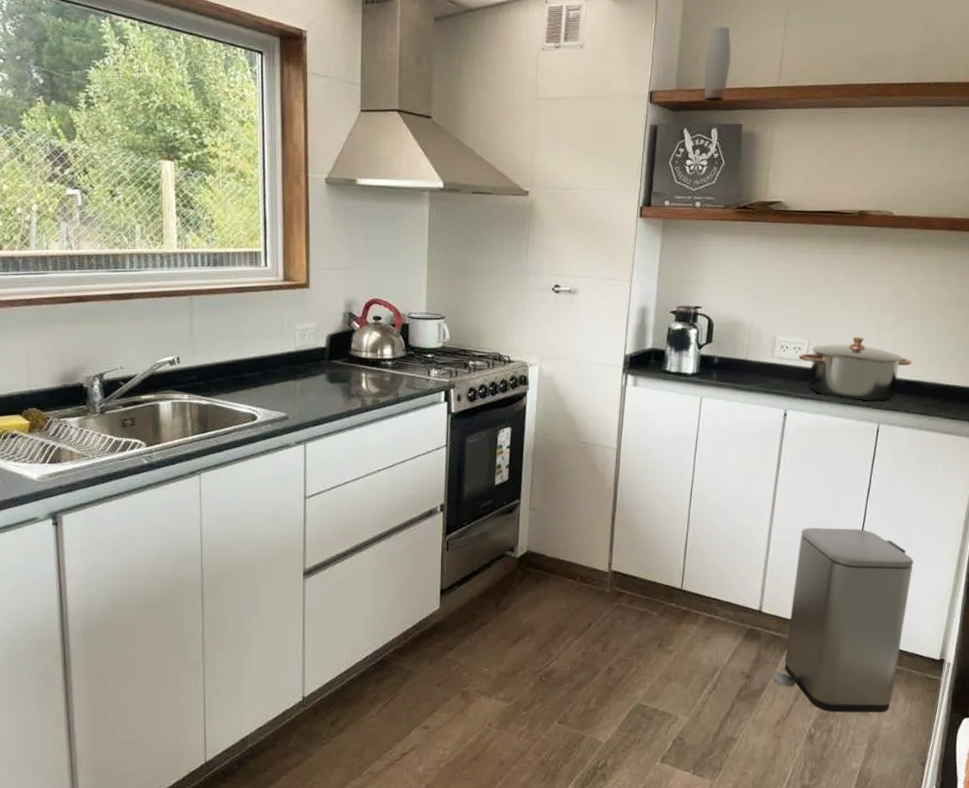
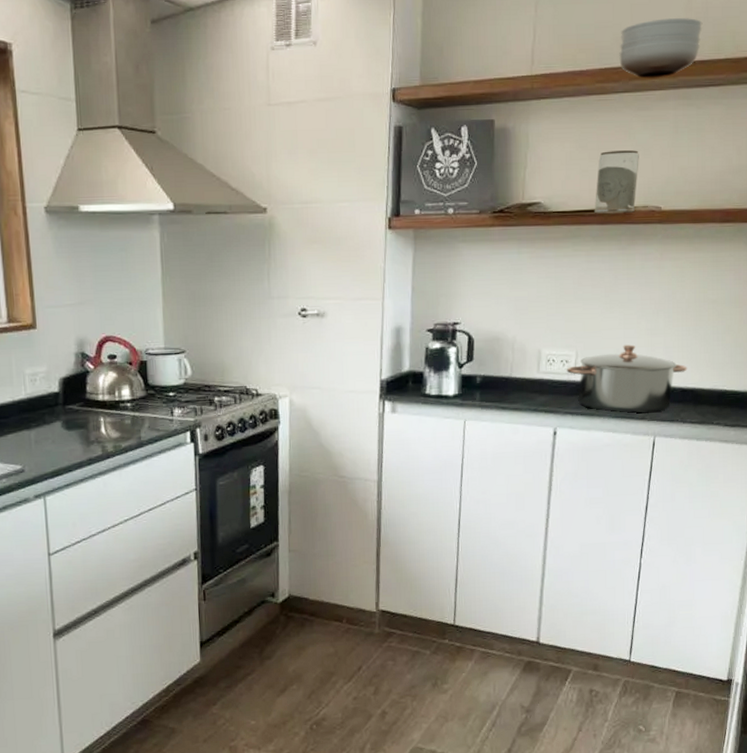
vase: present [704,26,731,102] -> none [450,11,479,97]
pedal bin: present [772,528,913,712] -> none [554,549,696,741]
jar: none [831,159,875,216] -> present [594,150,639,214]
bowl: none [859,43,938,96] -> present [619,18,703,79]

